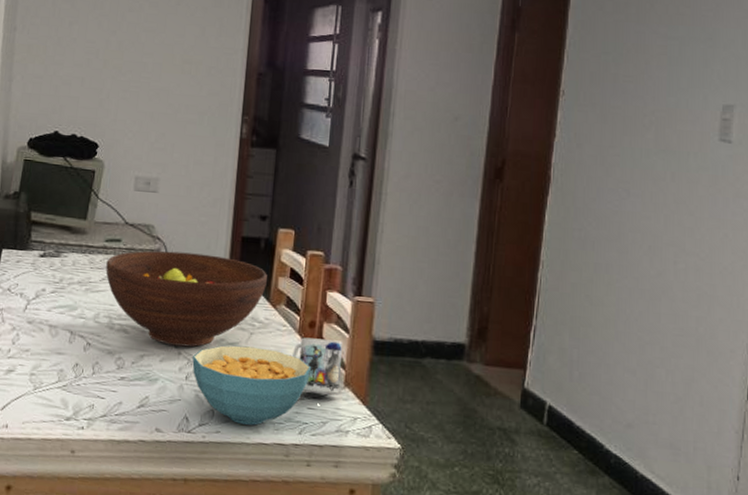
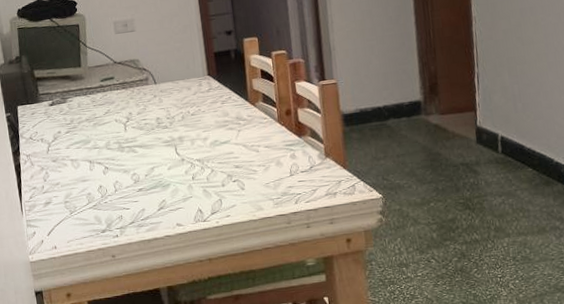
fruit bowl: present [105,250,267,347] -> none [106,72,243,155]
cereal bowl: present [192,345,311,426] -> none [194,140,295,206]
mug: present [293,337,342,395] -> none [276,121,323,169]

